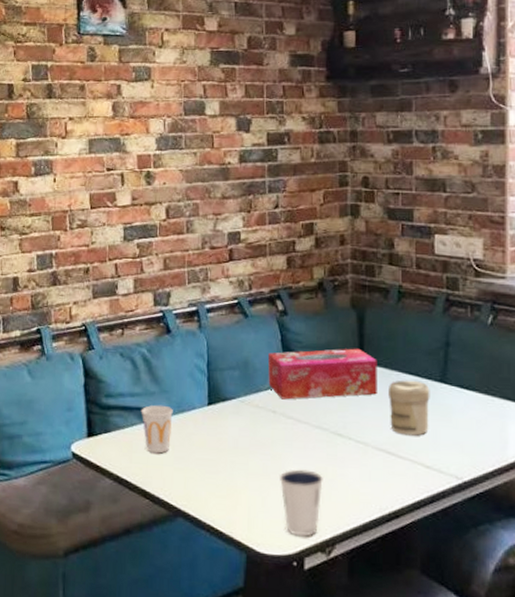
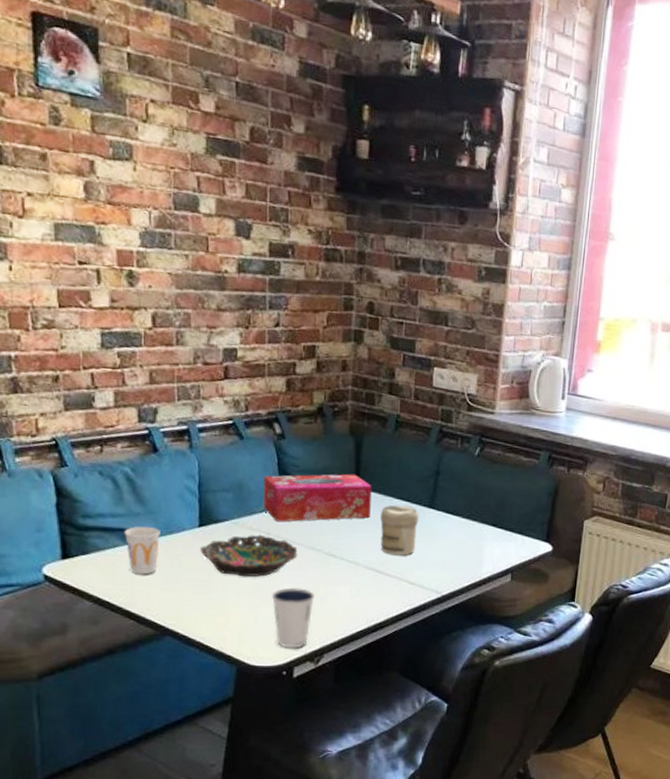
bowl: none [209,412,304,458] -> present [200,534,298,577]

